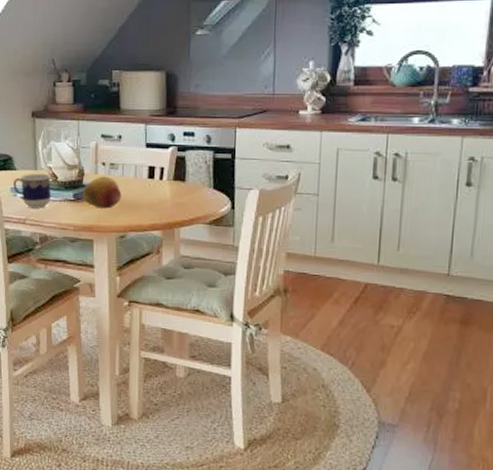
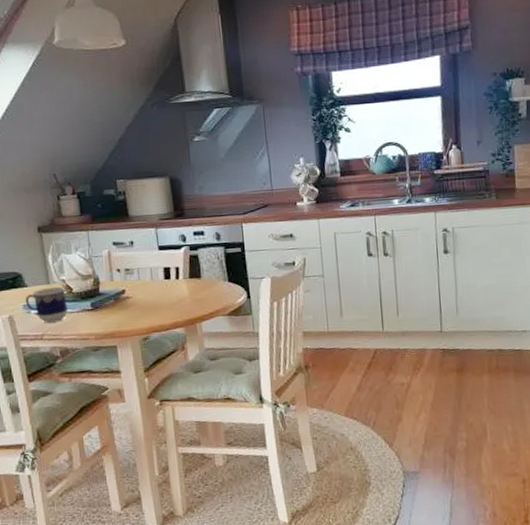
fruit: present [83,176,122,209] -> none [100,282,141,314]

